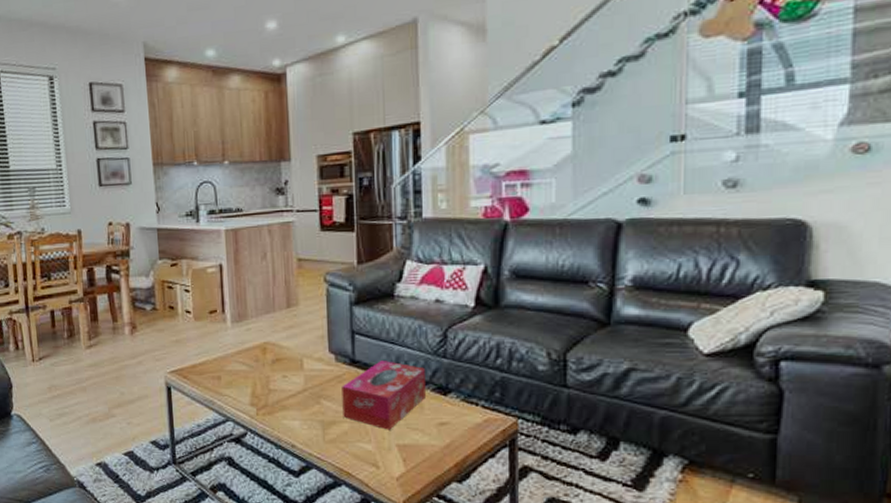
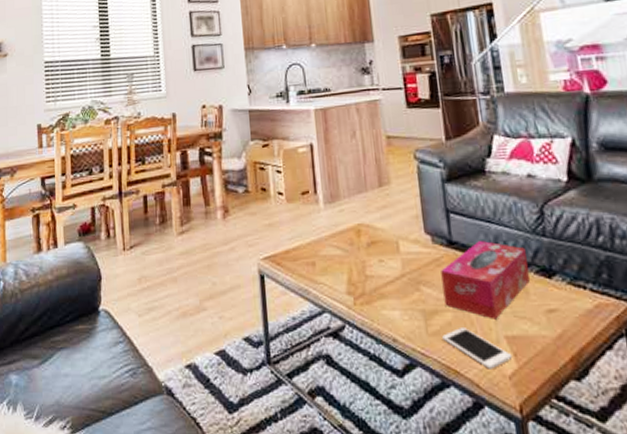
cell phone: none [338,437,402,472] -> present [442,328,513,369]

